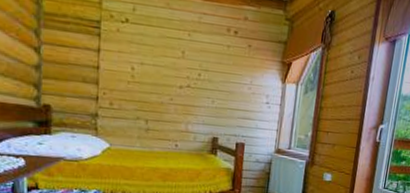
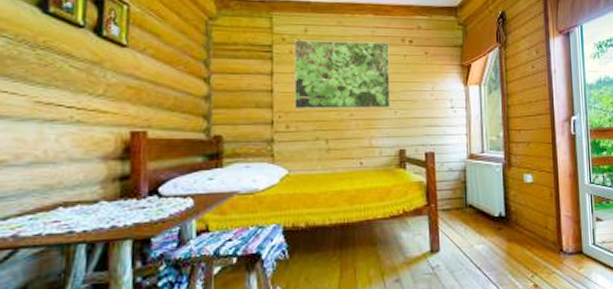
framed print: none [118,18,215,97] -> present [293,40,390,110]

